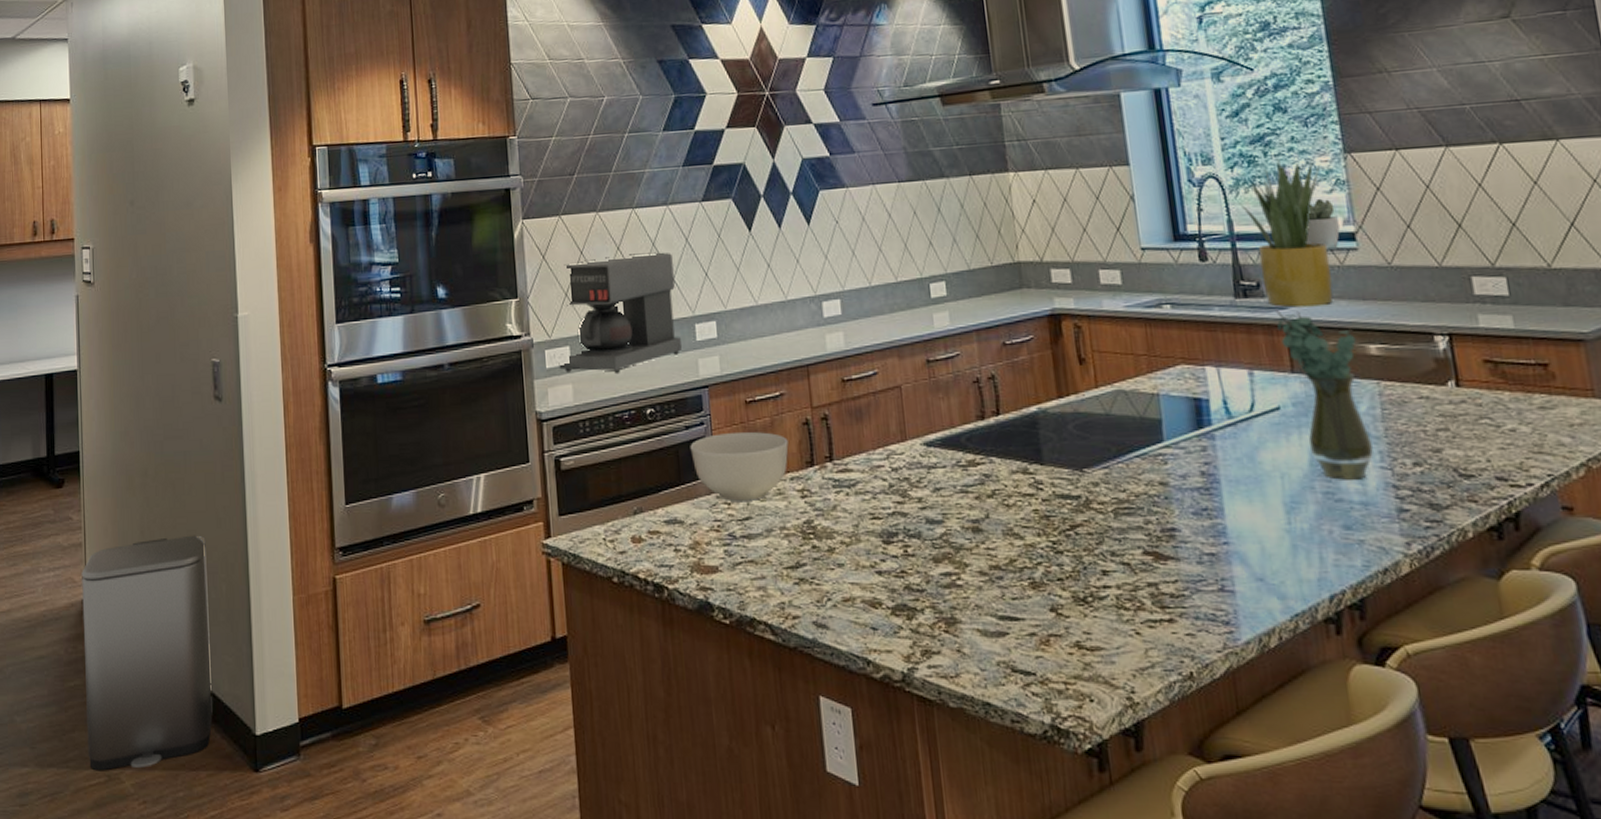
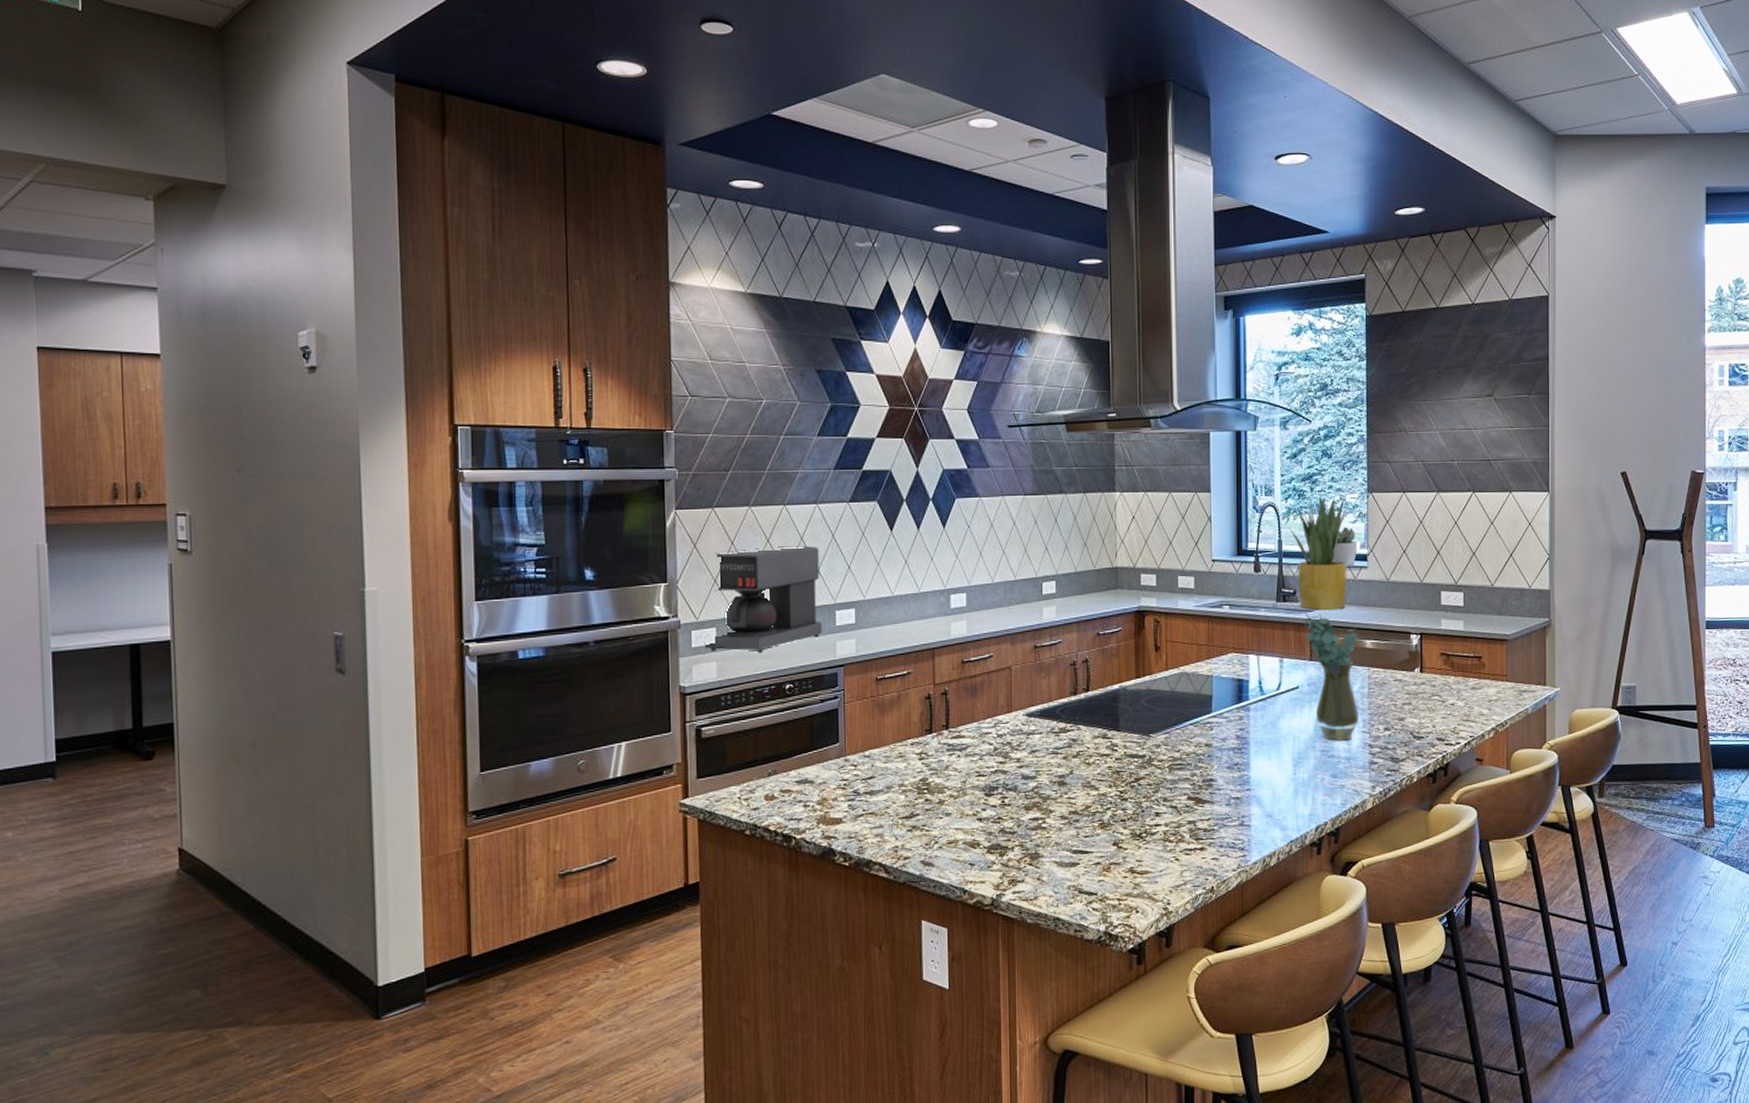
pedal bin: present [82,536,213,771] -> none [177,804,330,1032]
bowl: present [690,432,789,501] -> none [824,705,911,763]

